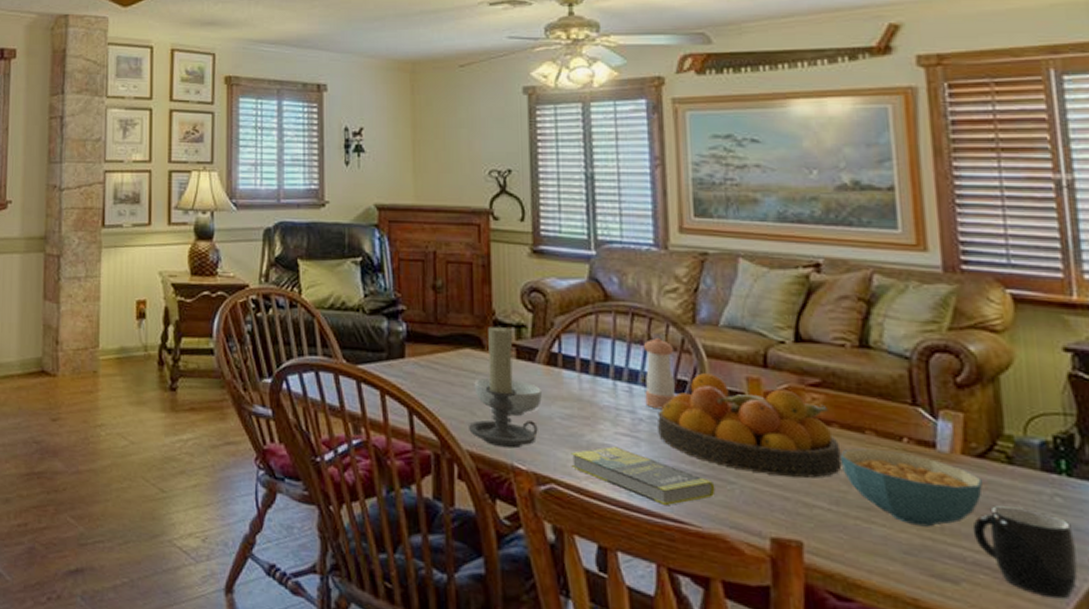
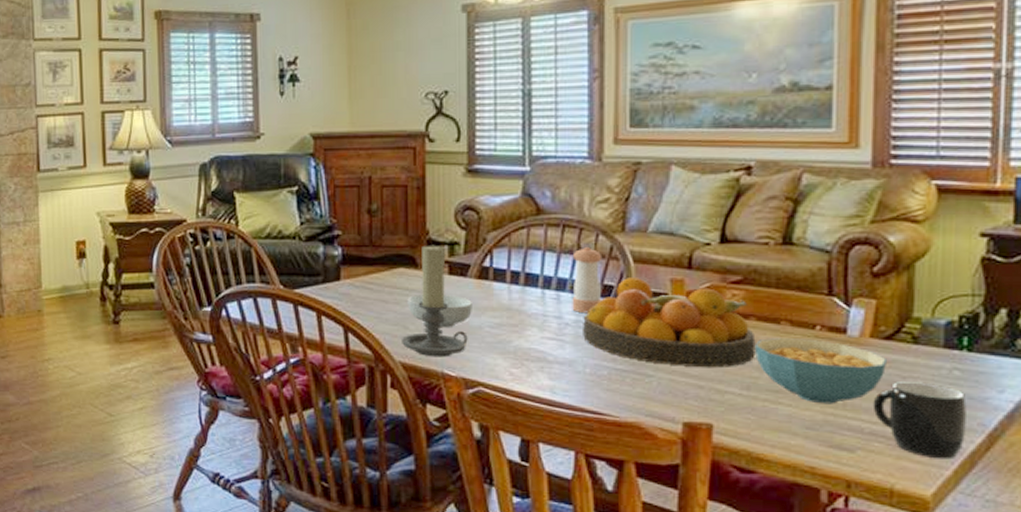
book: present [571,446,715,506] -> none [498,350,634,400]

